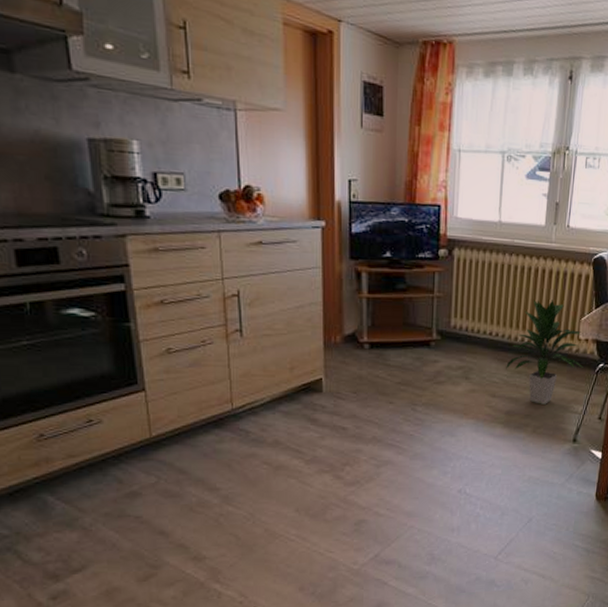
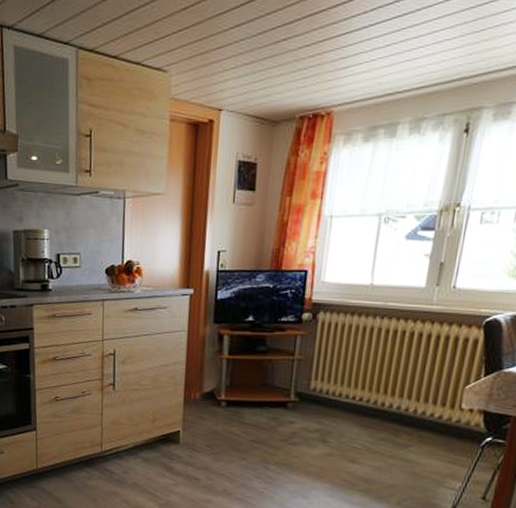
indoor plant: present [506,300,584,404] -> none [369,365,466,476]

